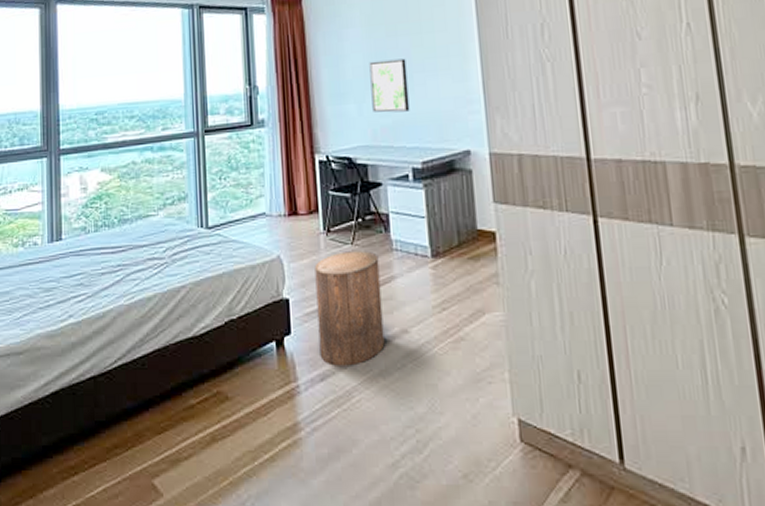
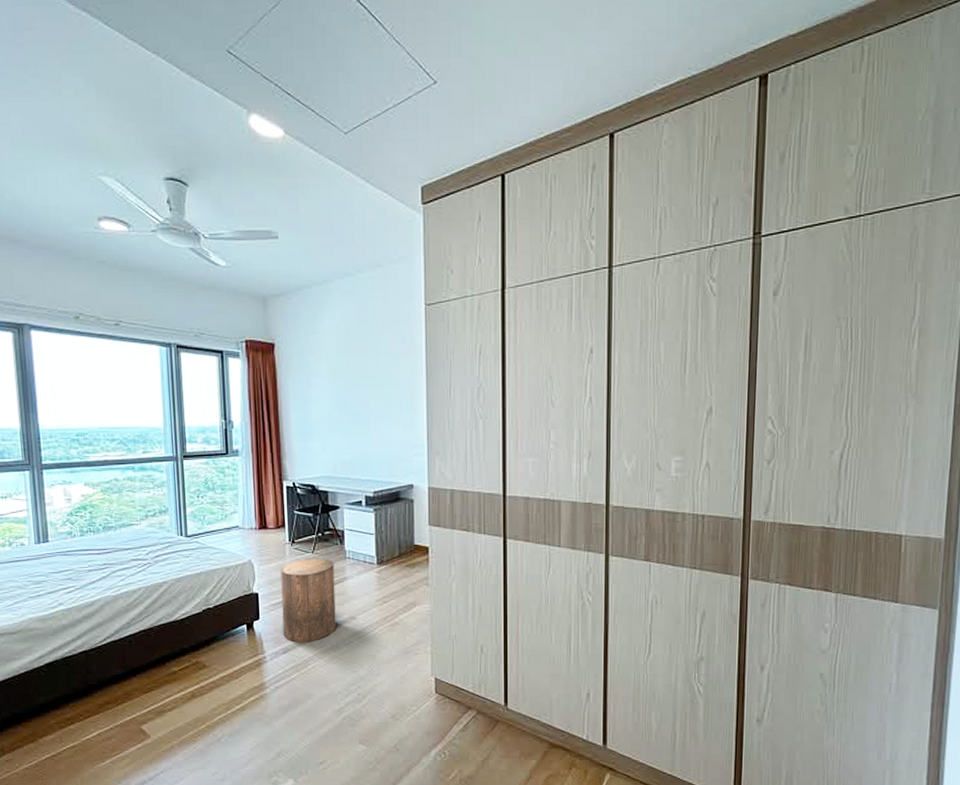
wall art: present [369,58,410,113] -> none [333,407,366,451]

